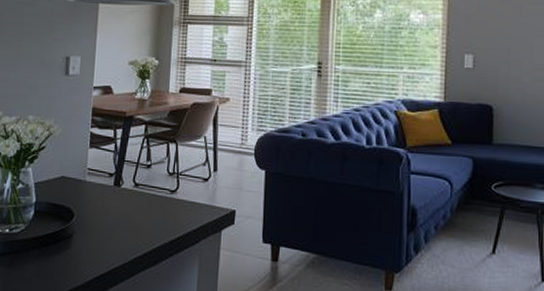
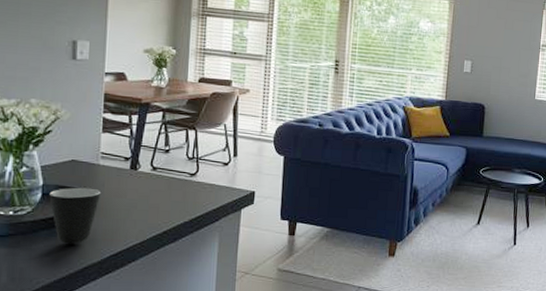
mug: none [40,205,87,265] -> present [49,187,101,244]

